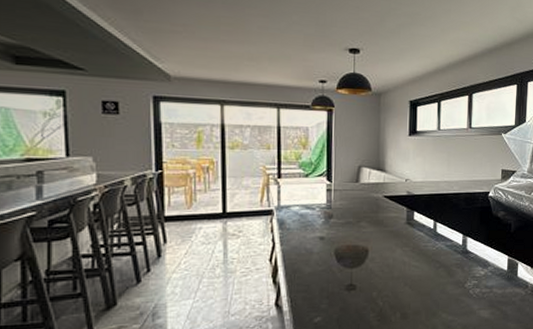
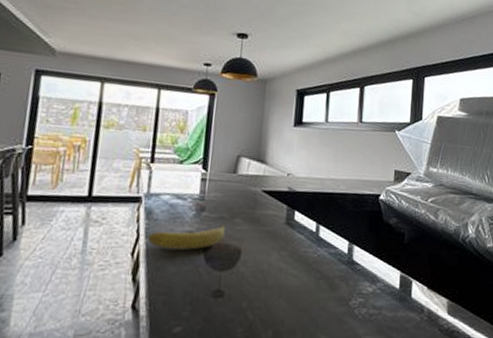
fruit: none [283,229,353,253] -> present [148,225,226,250]

